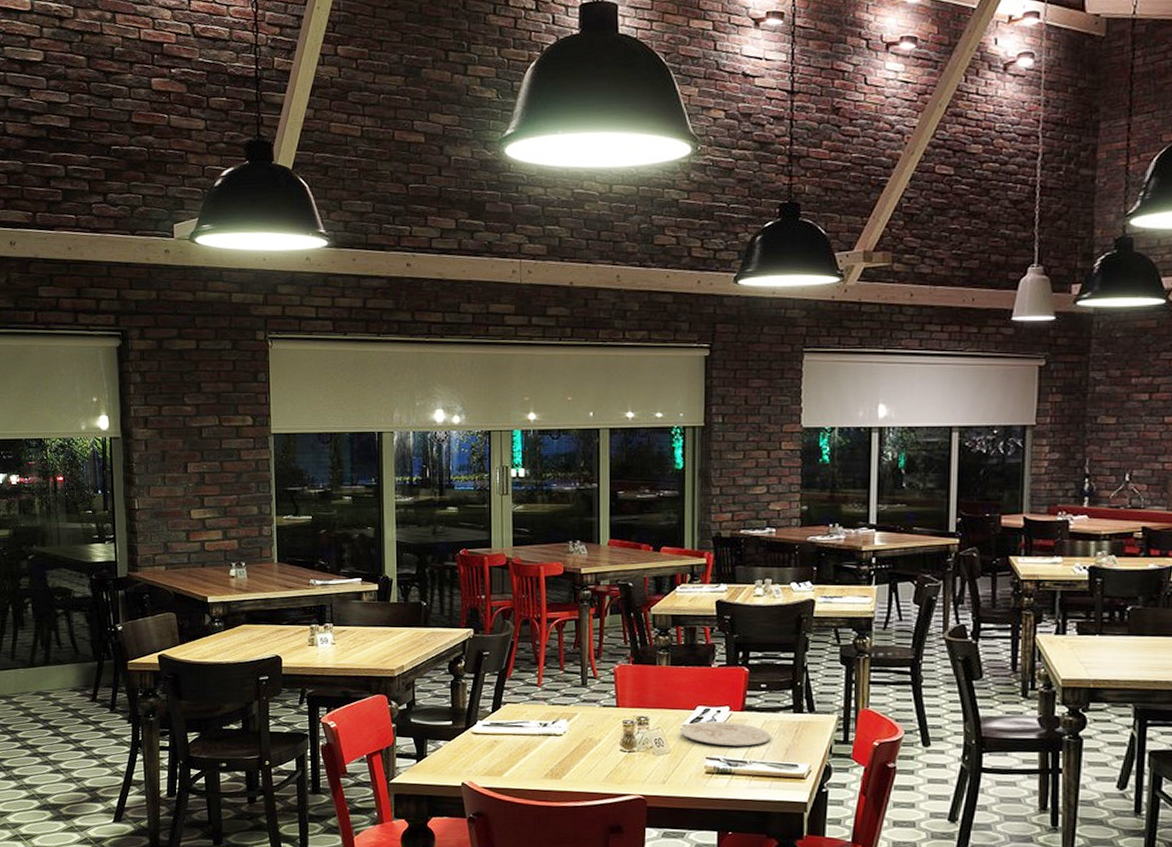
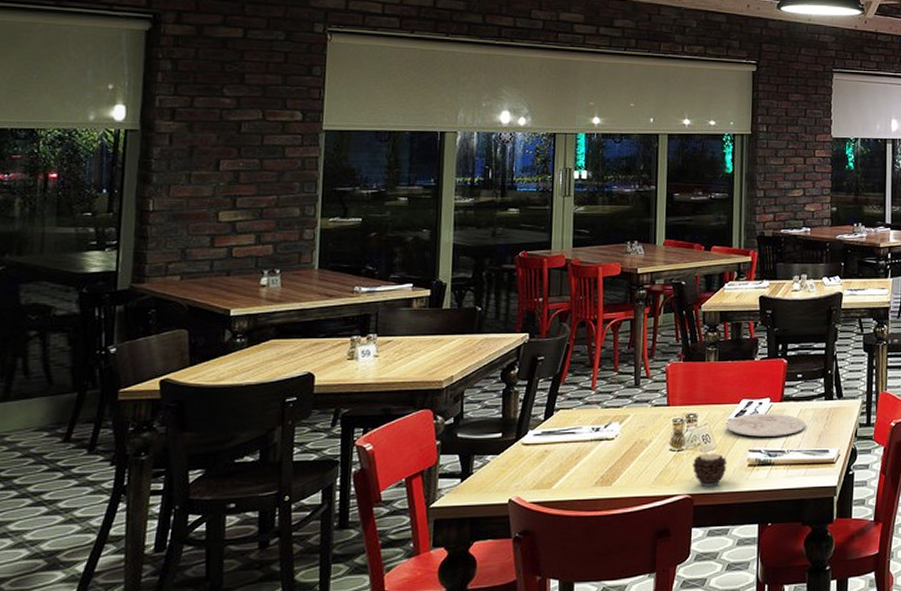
candle: none [645,755,683,790] -> present [693,451,728,487]

